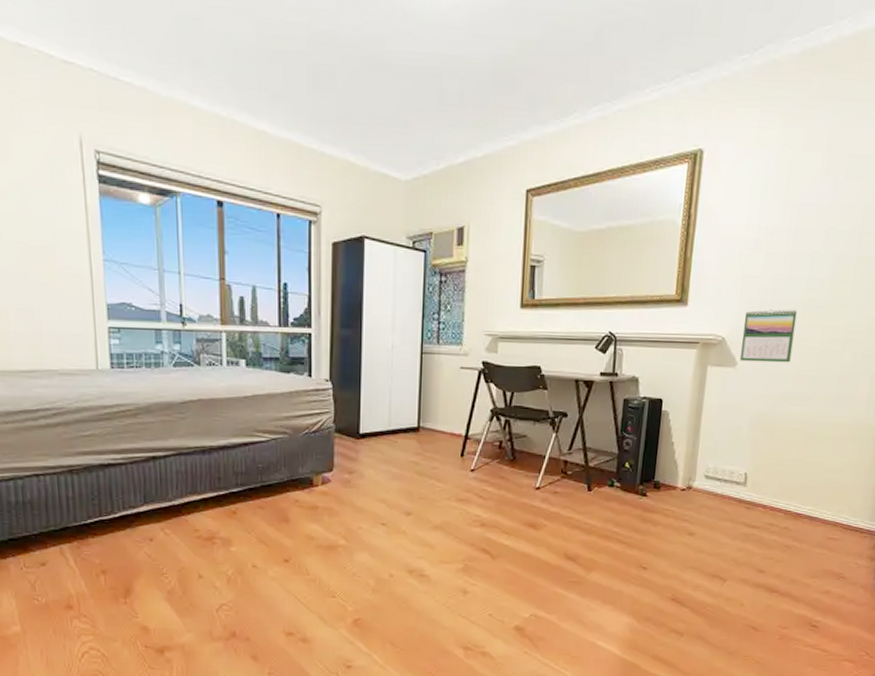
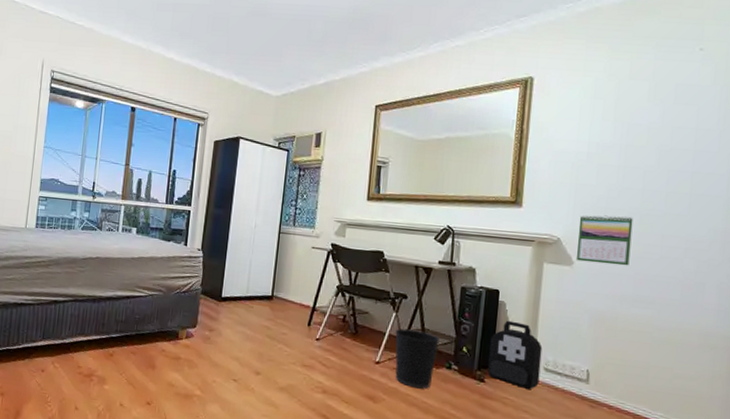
wastebasket: none [555,449,602,510] -> present [395,328,440,389]
backpack: none [650,430,704,499] -> present [488,320,543,390]

